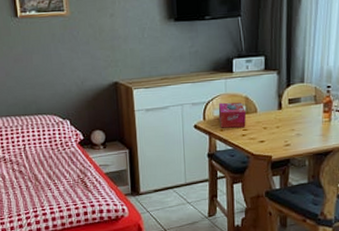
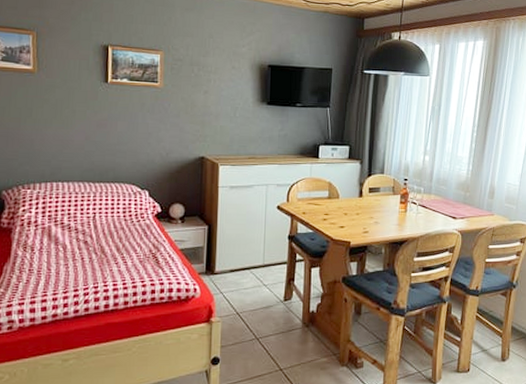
tissue box: present [218,102,247,128] -> none [302,186,329,213]

